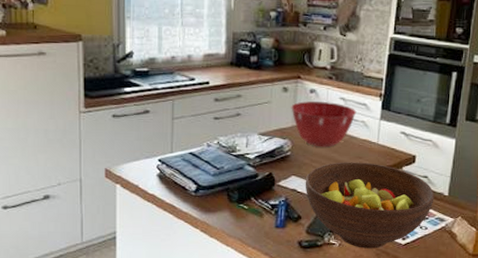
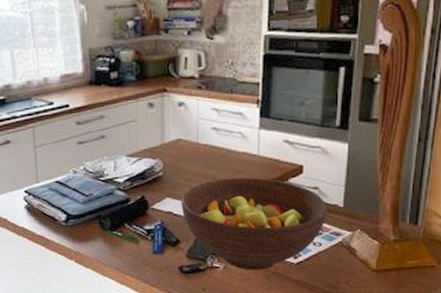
mixing bowl: present [291,101,357,147] -> none [159,114,232,165]

